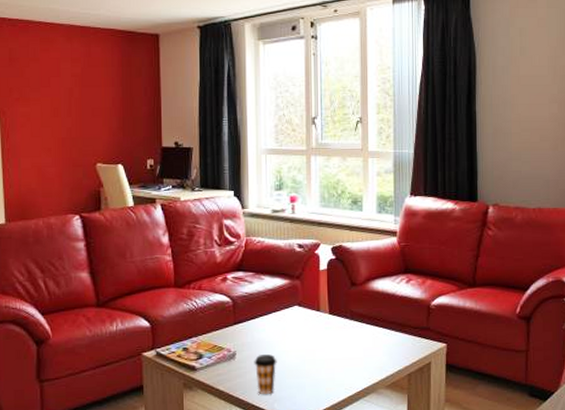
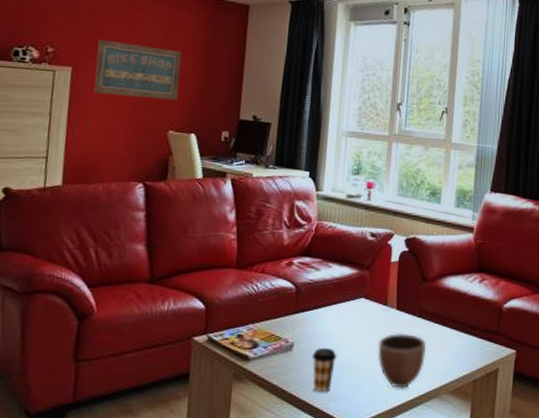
wall art: none [21,81,102,134] -> present [94,39,182,100]
decorative bowl: none [315,335,360,386] -> present [377,332,426,389]

